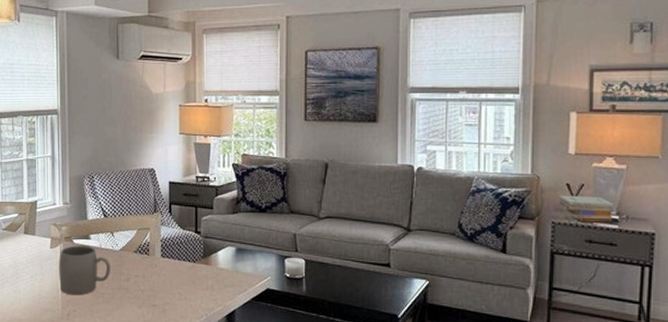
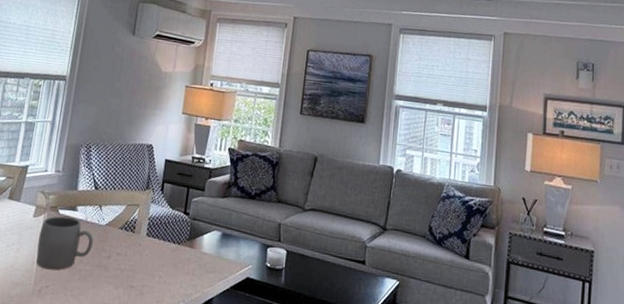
books: present [558,195,614,223] -> none [515,207,561,238]

